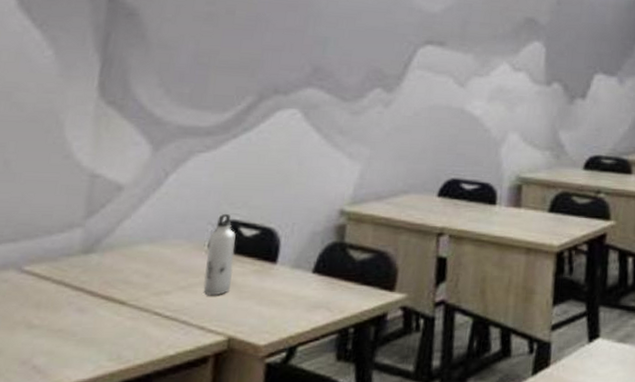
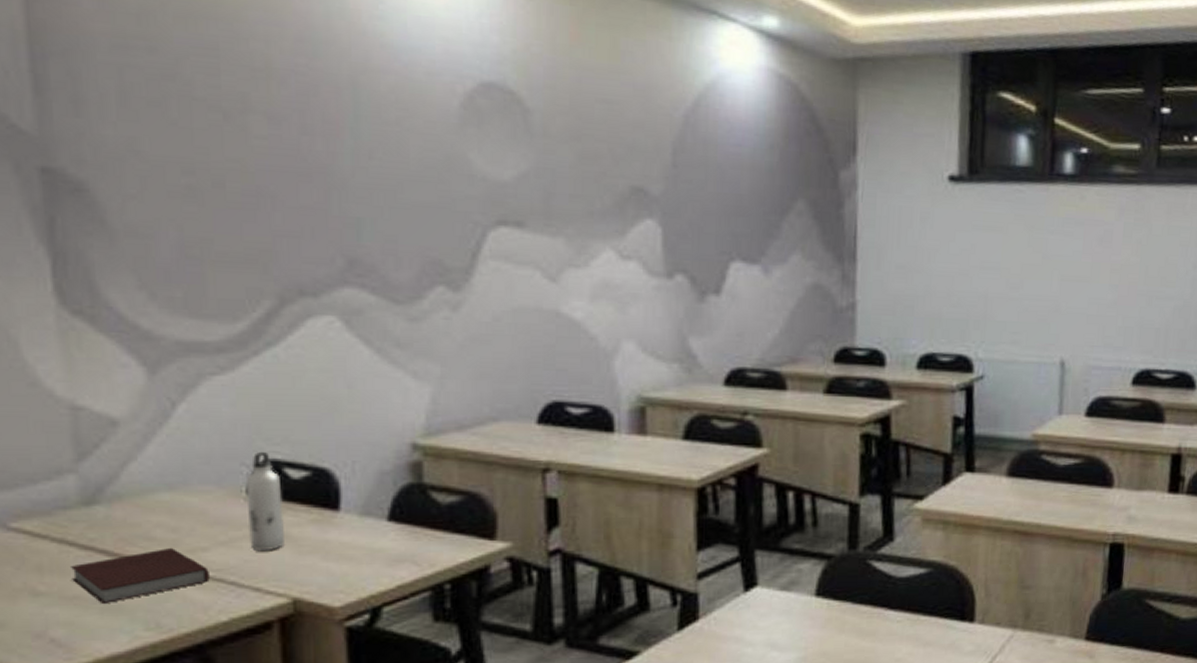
notebook: none [60,290,168,337] -> present [71,547,210,605]

